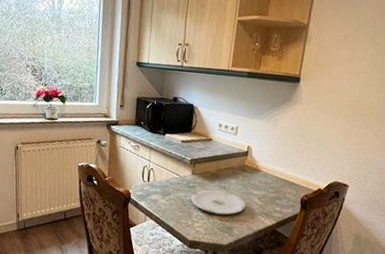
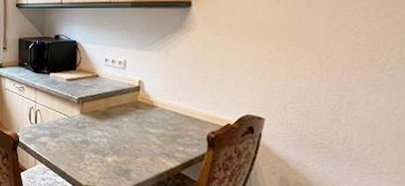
plate: present [191,190,246,215] -> none [81,129,142,157]

